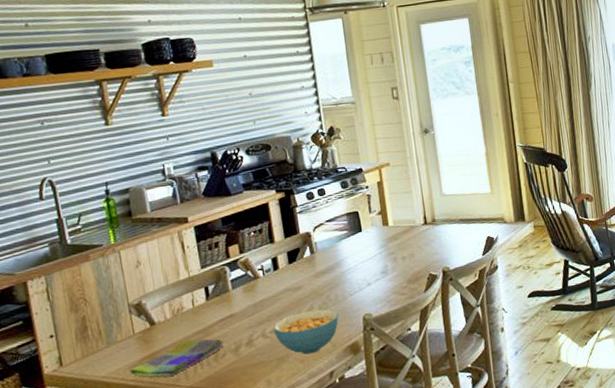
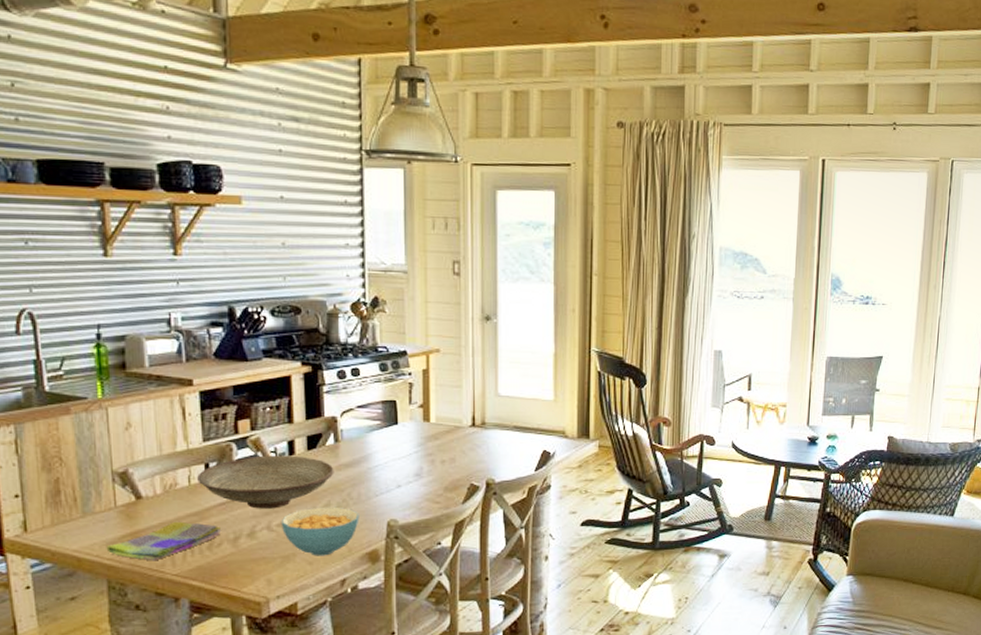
decorative bowl: none [199,270,314,320] -> present [197,455,334,509]

